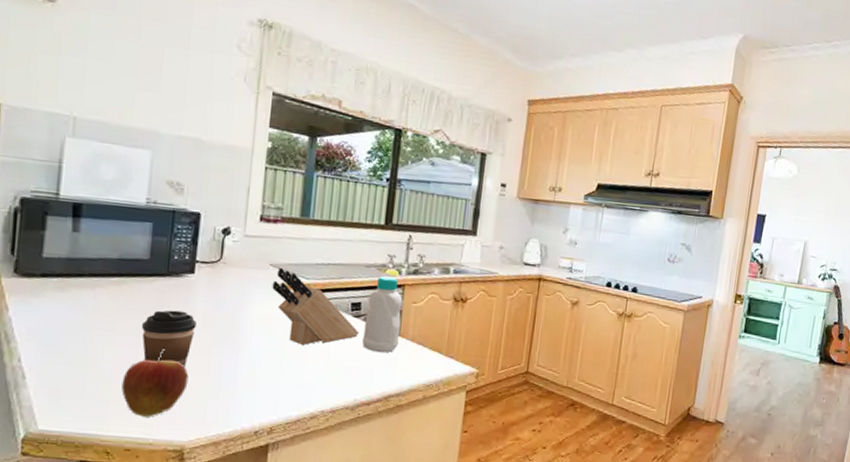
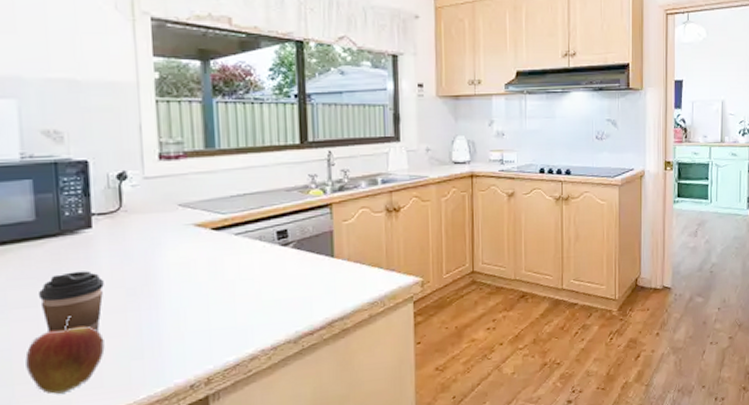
knife block: present [272,267,359,345] -> none [184,205,290,285]
bottle: present [362,276,403,353] -> none [294,197,335,279]

